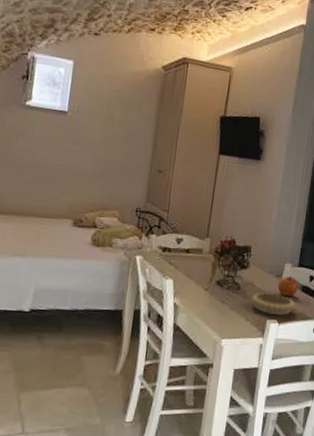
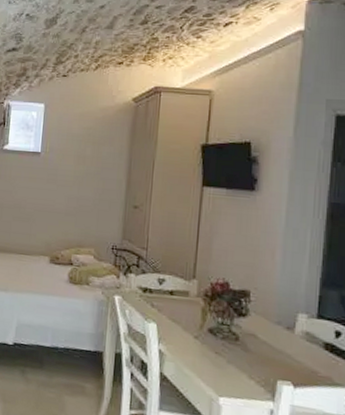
decorative bowl: present [251,293,296,315] -> none [255,346,317,378]
apple: present [278,275,299,297] -> none [289,328,320,355]

